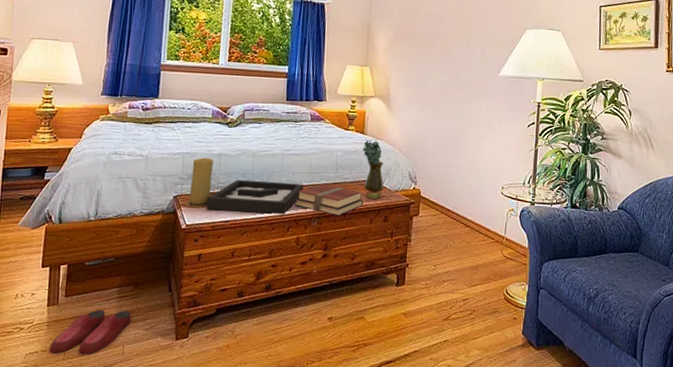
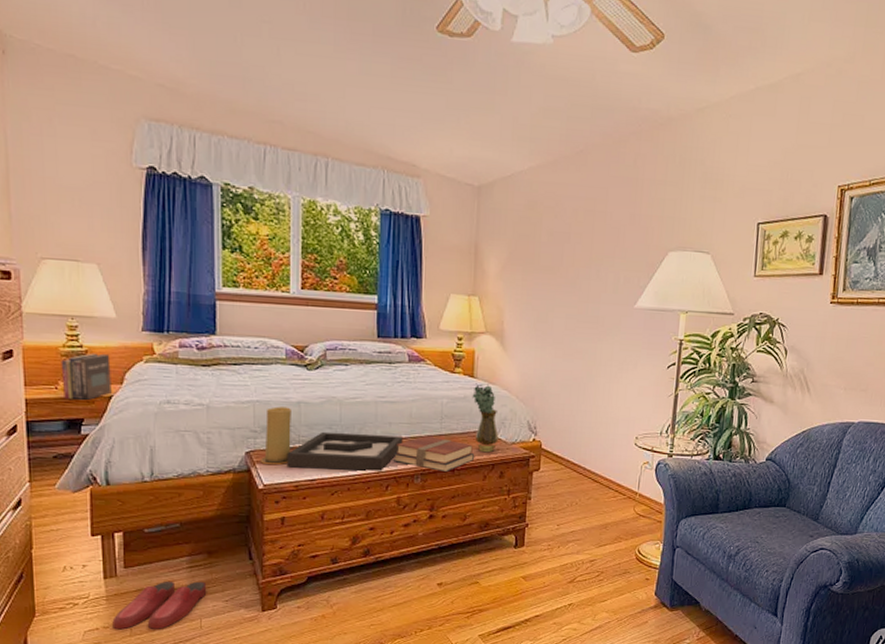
books: none [35,112,75,151] -> present [61,353,112,400]

